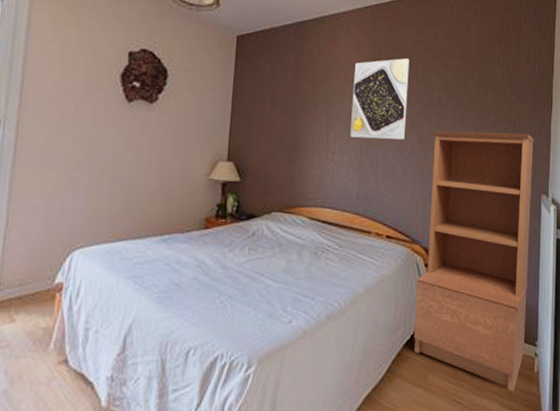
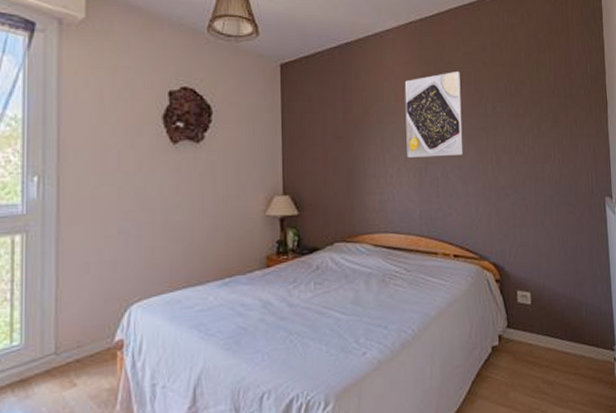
bookshelf: present [413,131,534,392] -> none [489,137,603,400]

